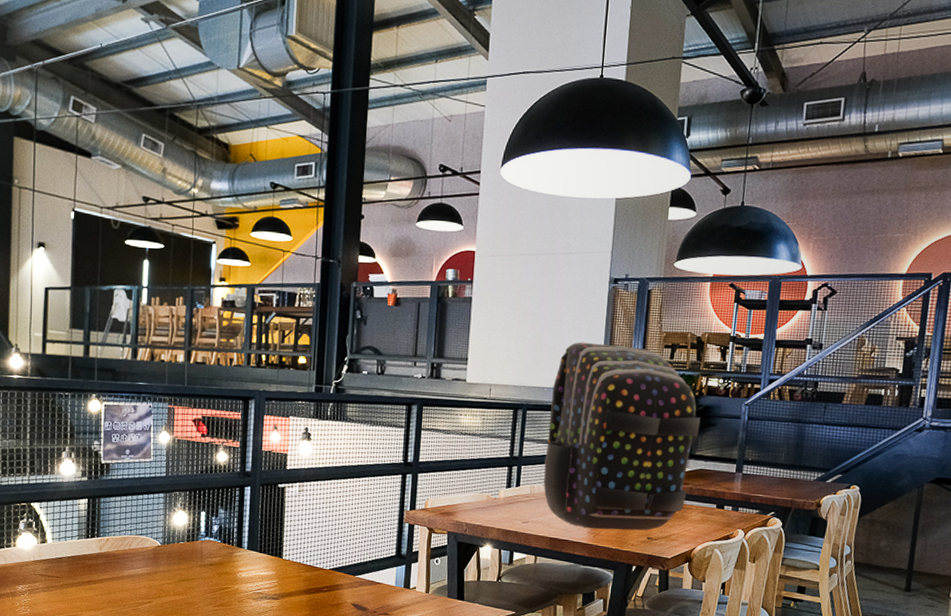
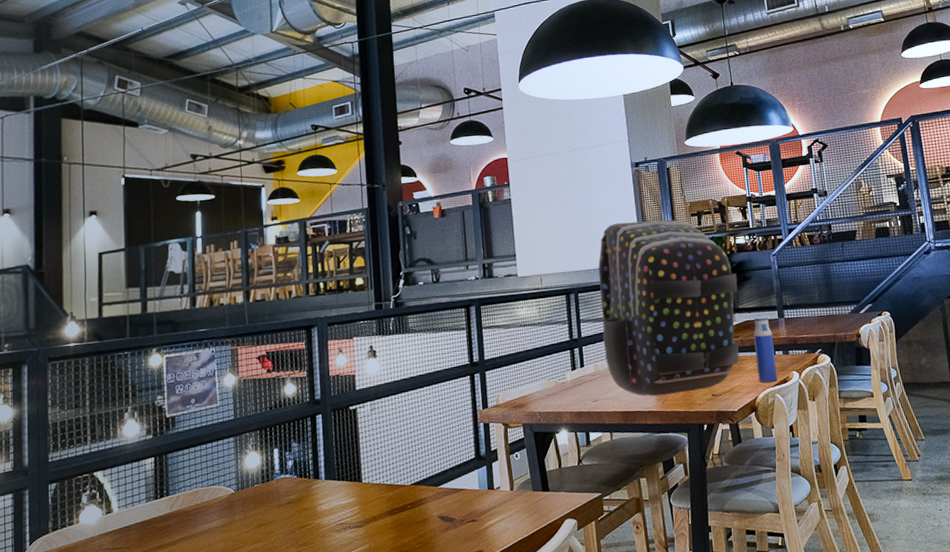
water bottle: none [700,467,726,537] -> present [753,316,778,383]

